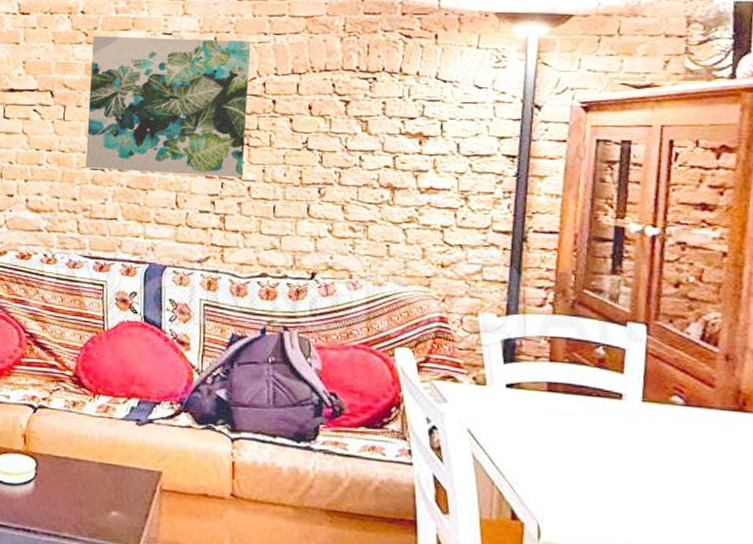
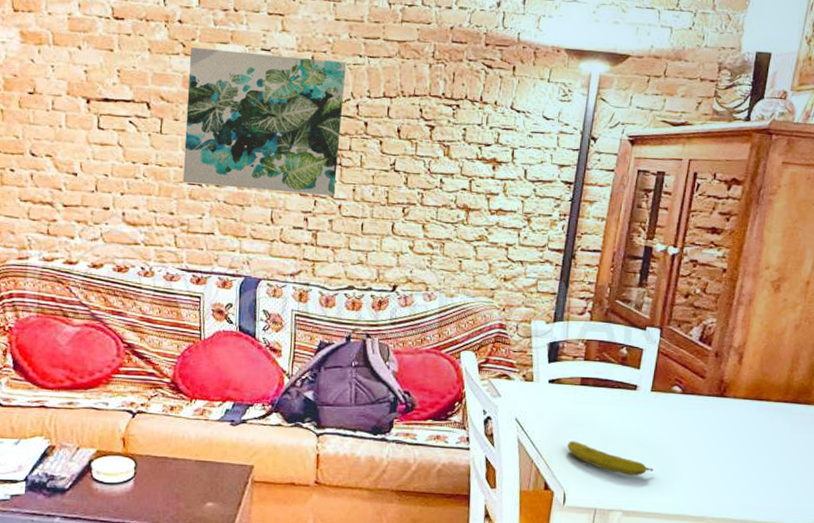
fruit: none [537,459,657,509] -> present [568,441,654,476]

